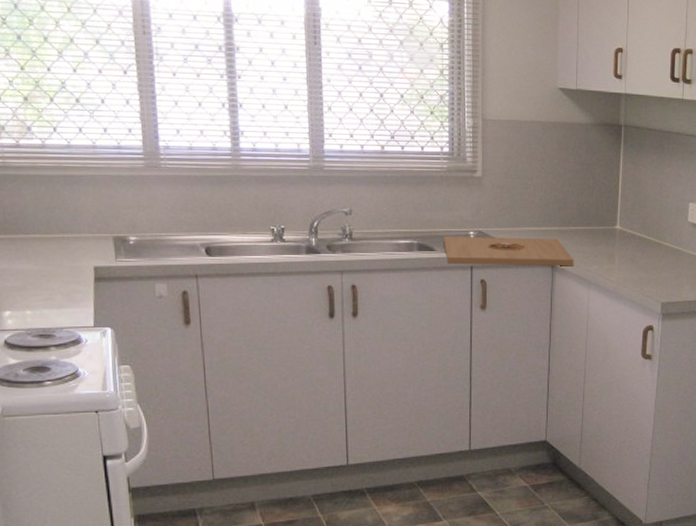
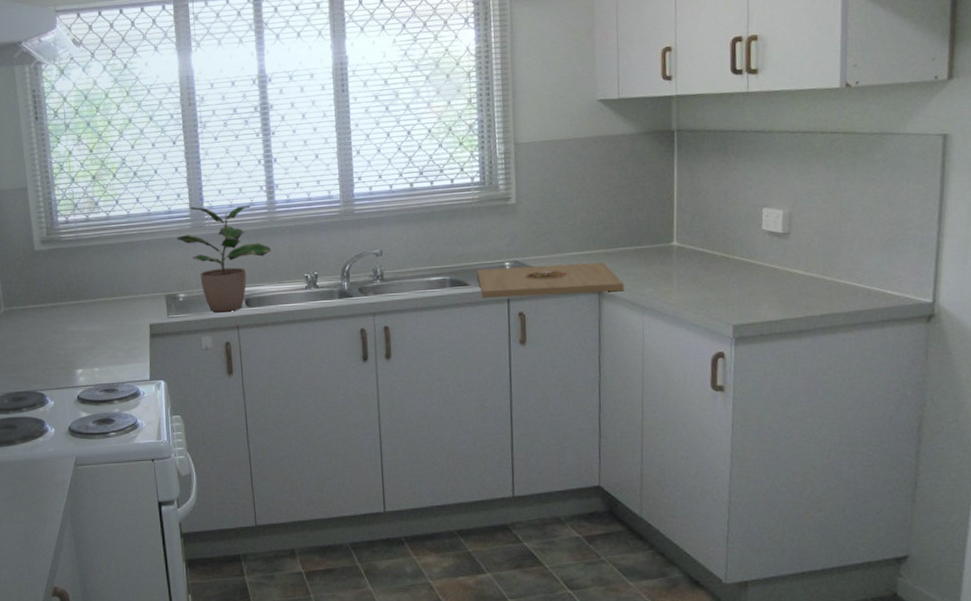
potted plant: none [126,144,235,260] -> present [176,205,271,313]

